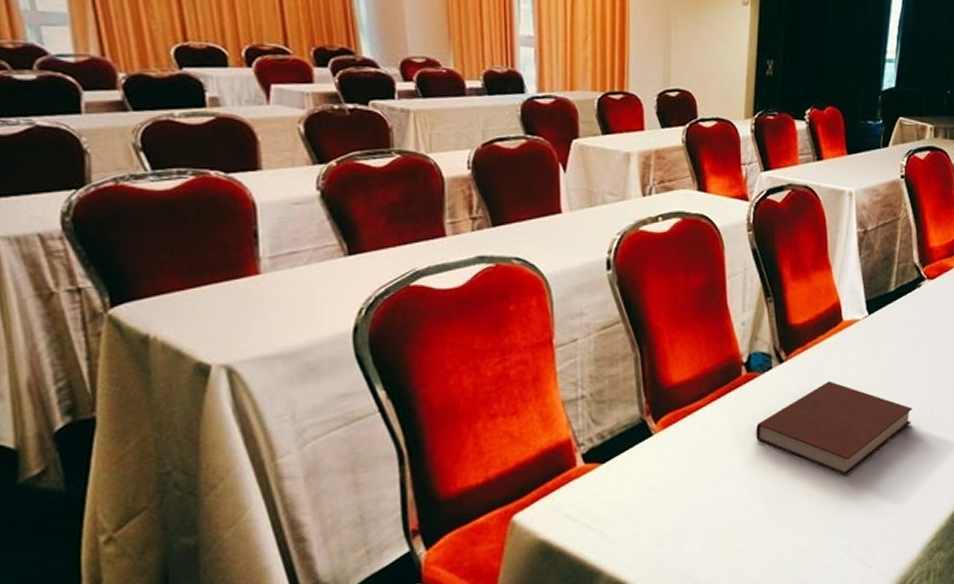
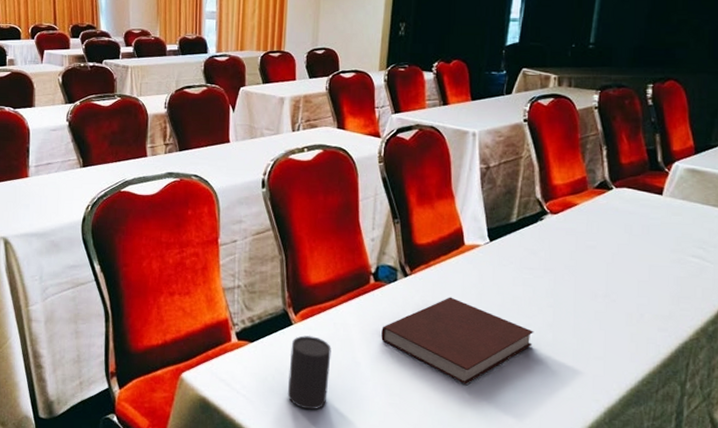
cup: none [649,445,700,534] -> present [287,335,331,410]

